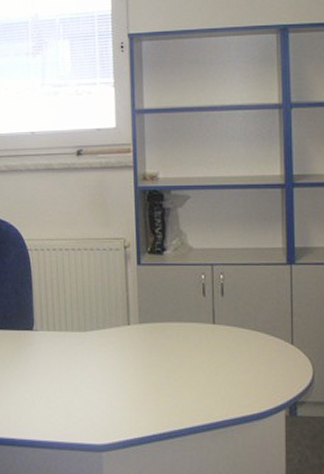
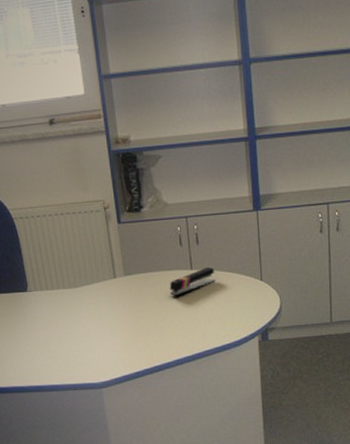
stapler: none [187,322,240,352] -> present [169,266,216,296]

